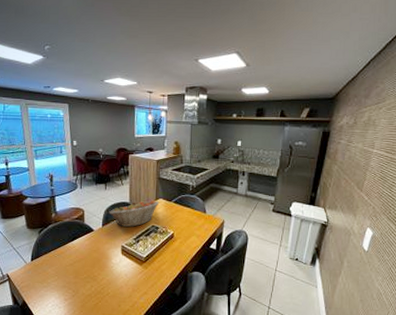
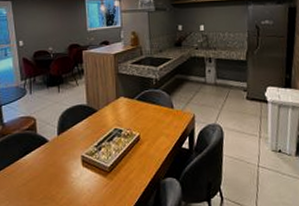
fruit basket: present [109,200,159,227] -> none [64,100,120,133]

